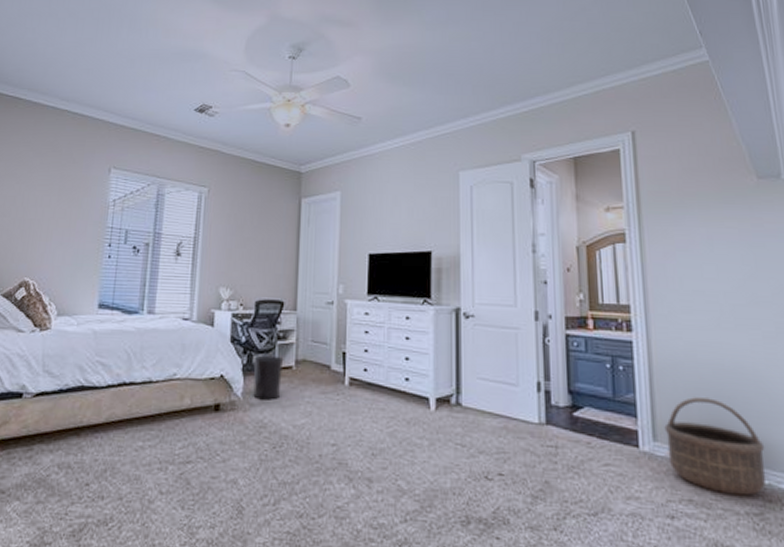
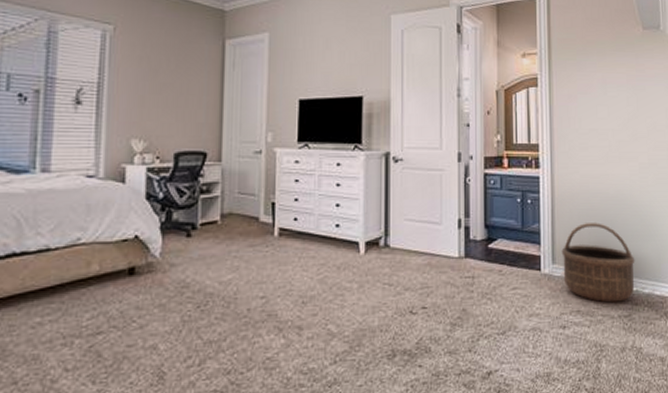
waste bin: present [253,355,284,400] -> none [173,211,208,259]

